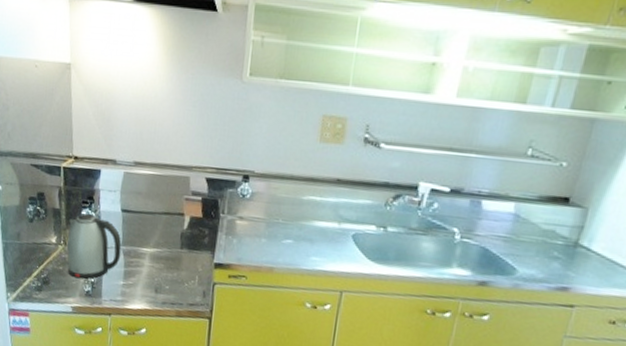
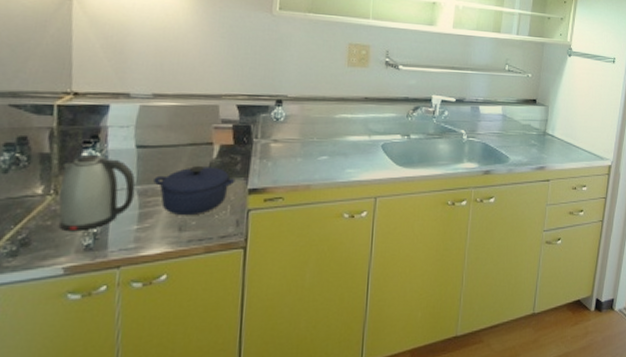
cooking pot: none [135,234,203,280] -> present [153,165,236,216]

